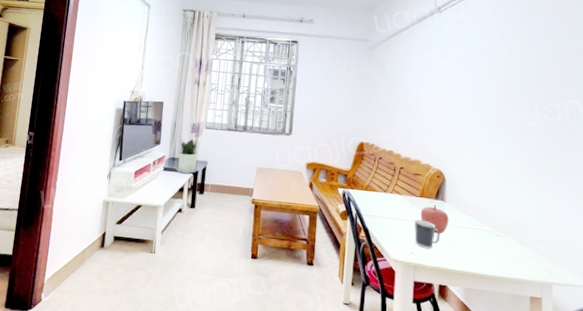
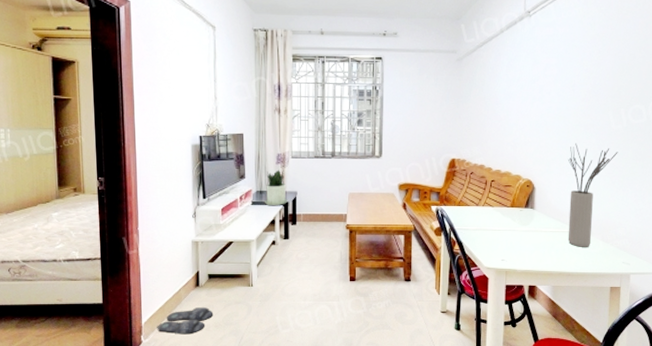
slippers: none [58,269,114,297] -> present [157,307,214,335]
mug: present [414,219,441,249] -> none [506,229,530,255]
fruit: present [420,205,449,233] -> none [511,213,538,239]
vase: none [480,137,534,249] -> present [567,143,618,247]

